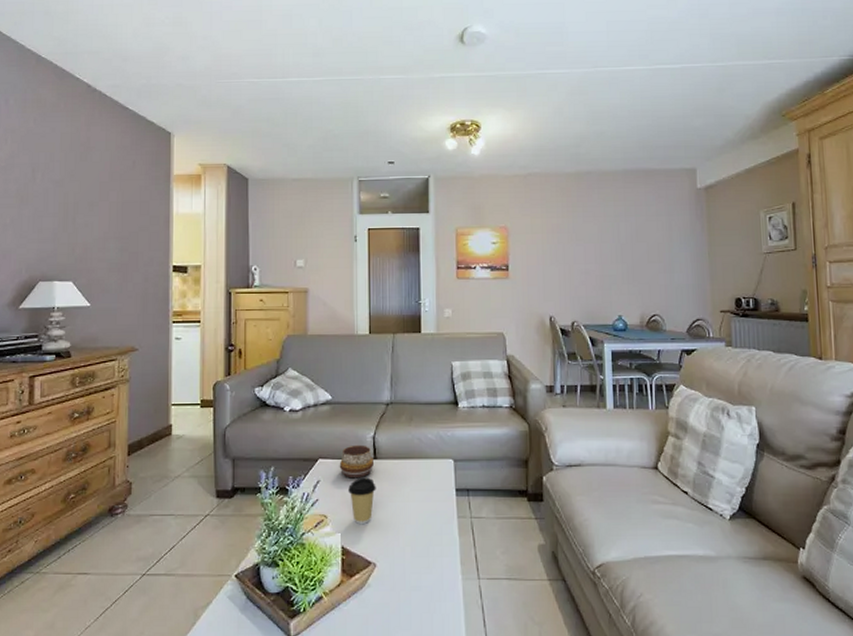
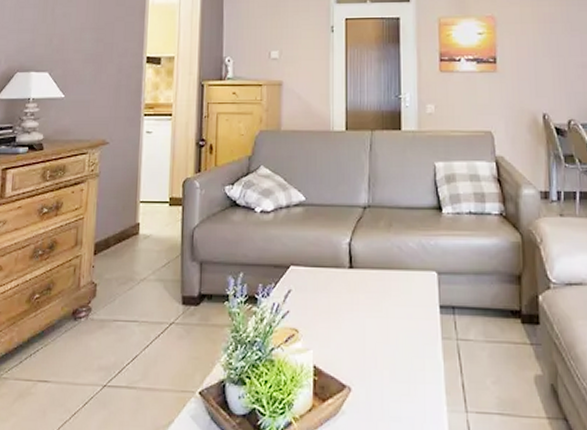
decorative bowl: present [339,444,375,479] -> none [312,251,350,289]
coffee cup: present [348,477,376,525] -> none [322,288,352,342]

